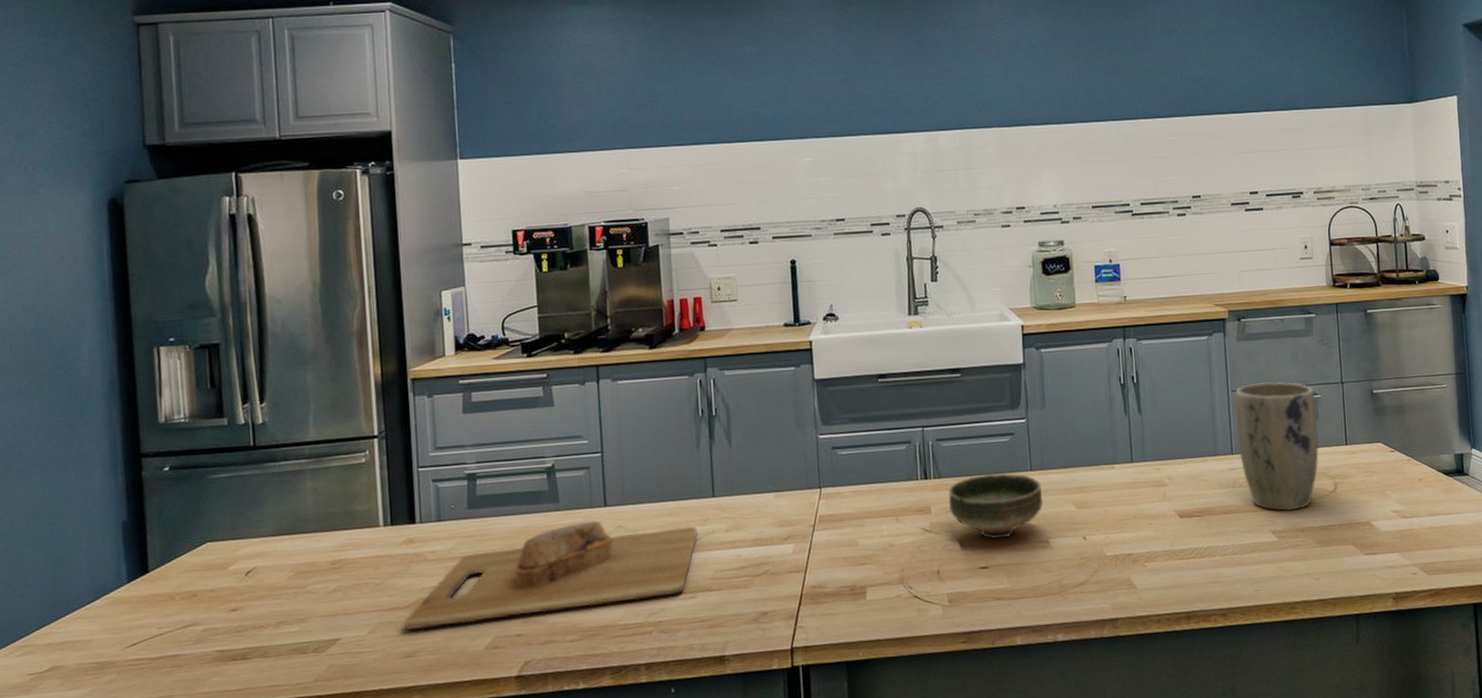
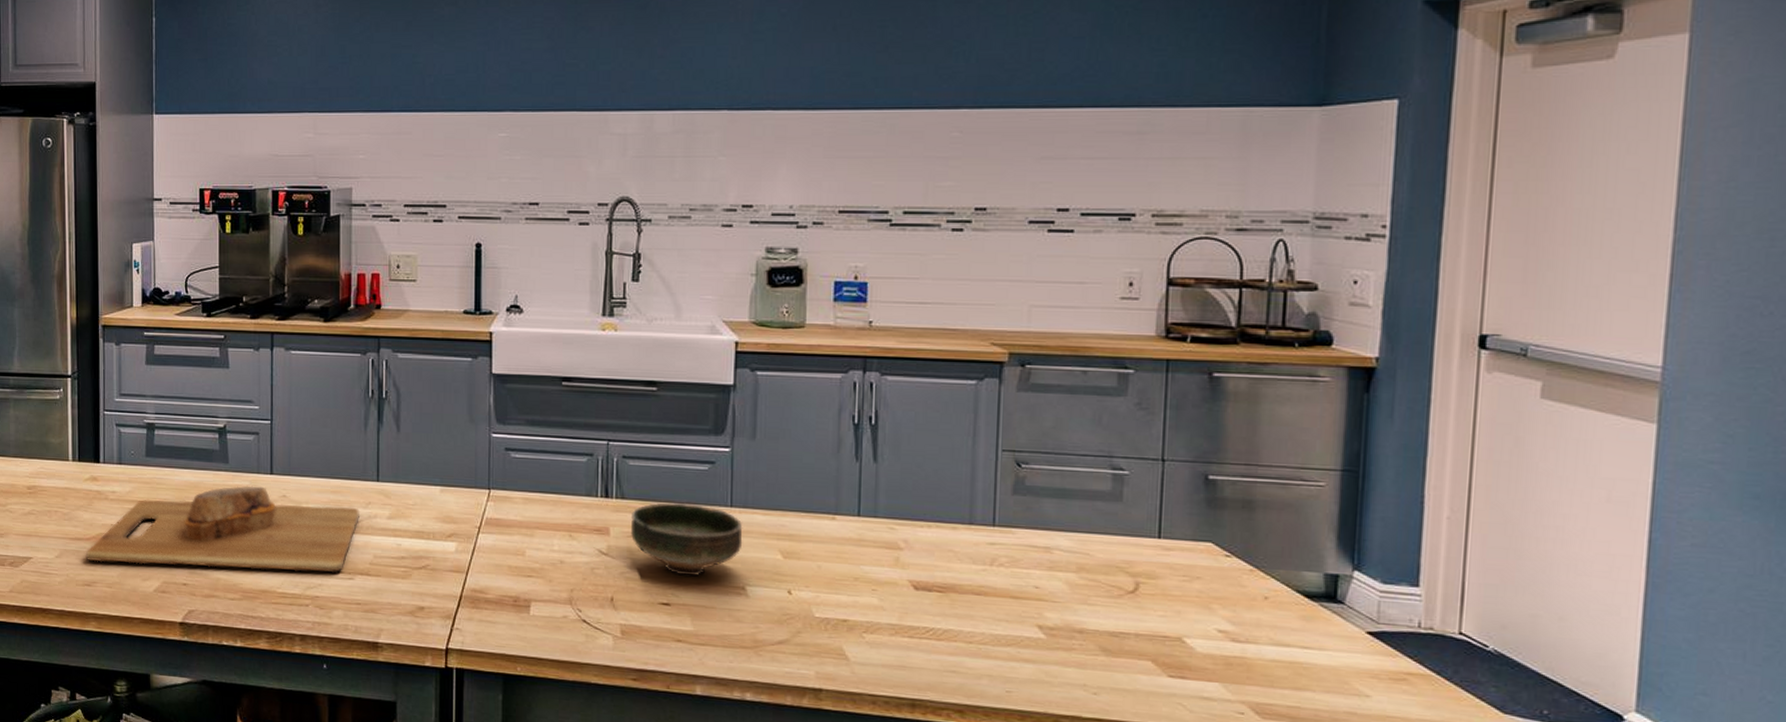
plant pot: present [1234,382,1319,512] -> none [1003,445,1121,607]

